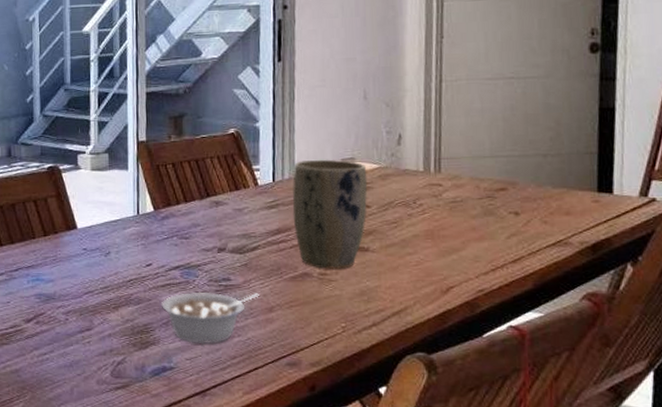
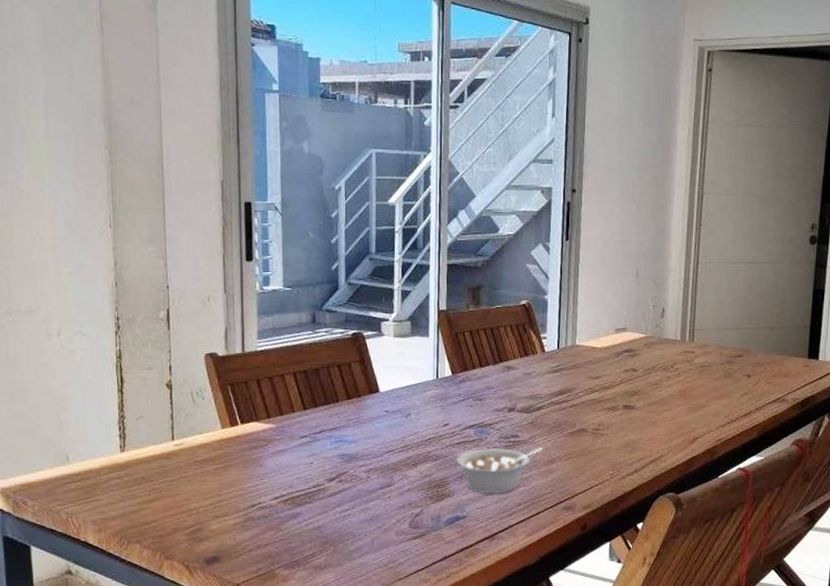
plant pot: present [292,159,367,269] -> none [573,329,636,425]

